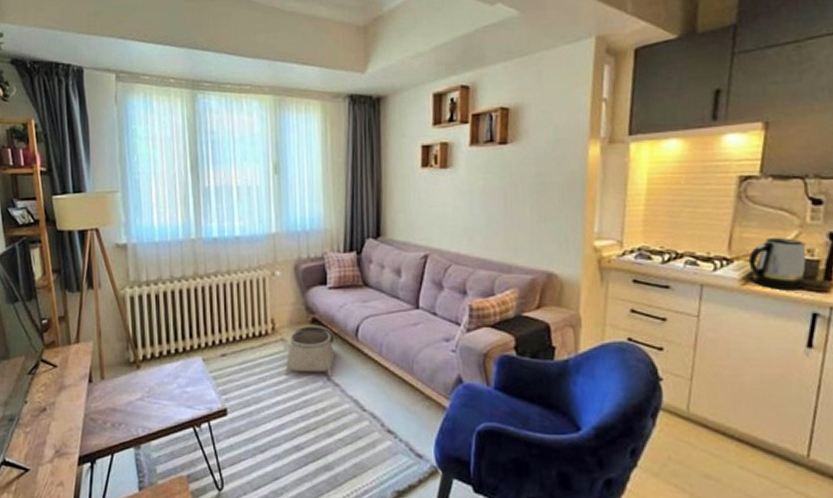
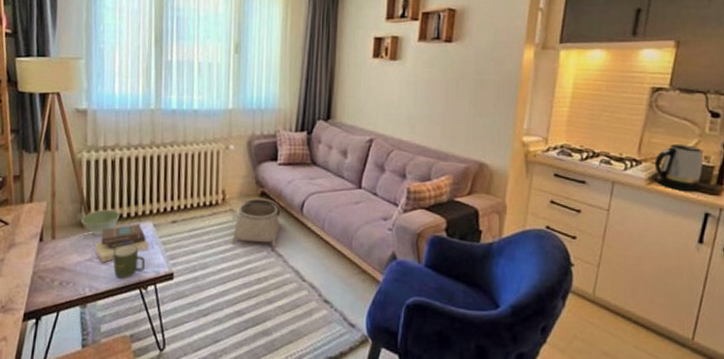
bowl: none [128,346,168,374] -> present [81,209,120,237]
books: none [144,359,200,402] -> present [94,224,149,263]
mug: none [164,381,198,417] -> present [113,244,146,279]

